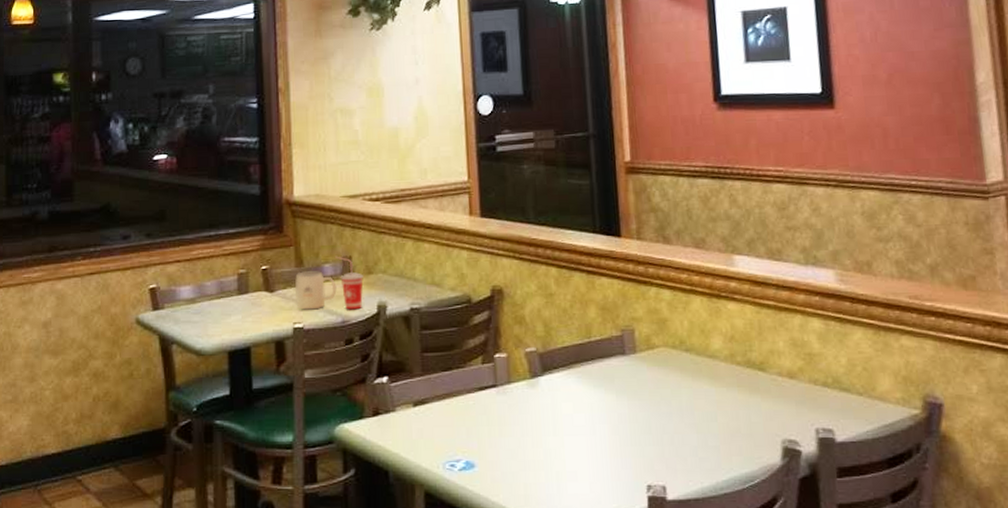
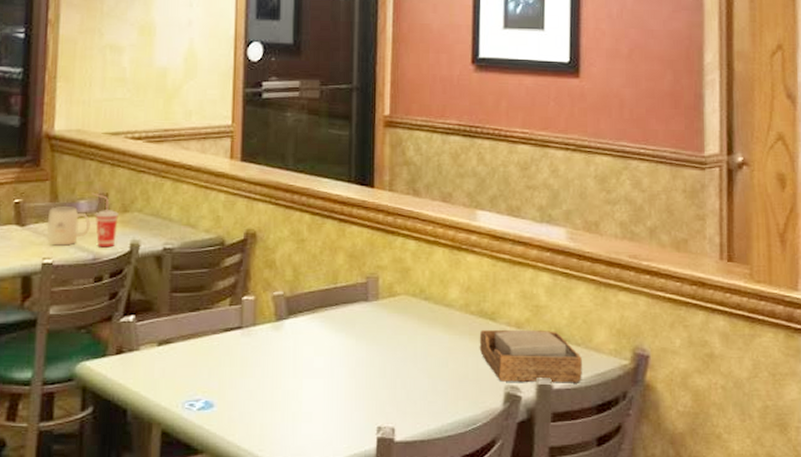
napkin holder: none [748,379,868,436] -> present [479,329,582,383]

